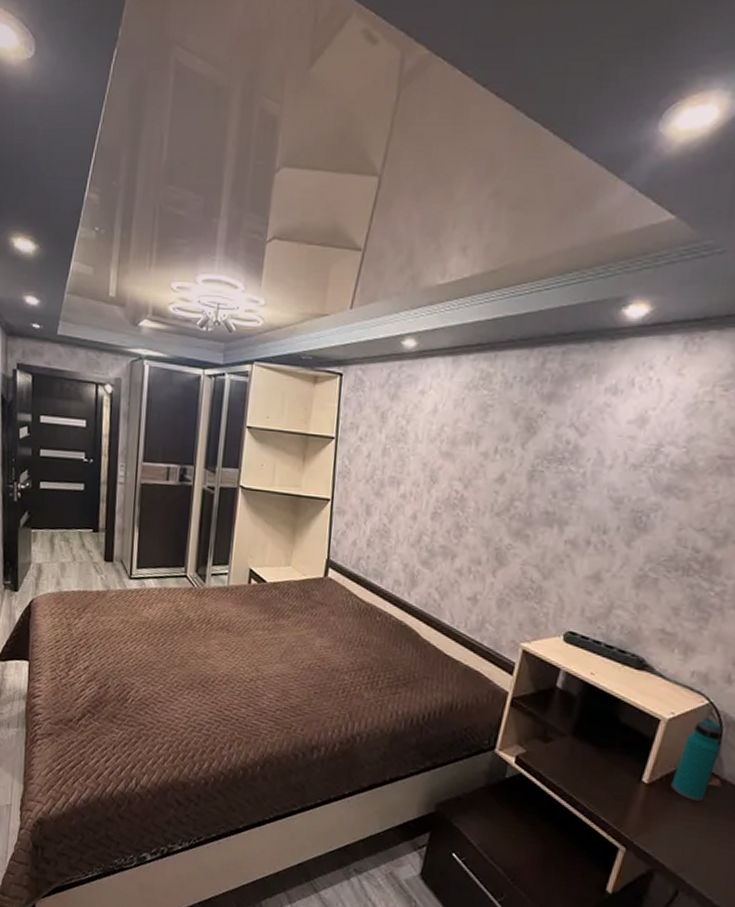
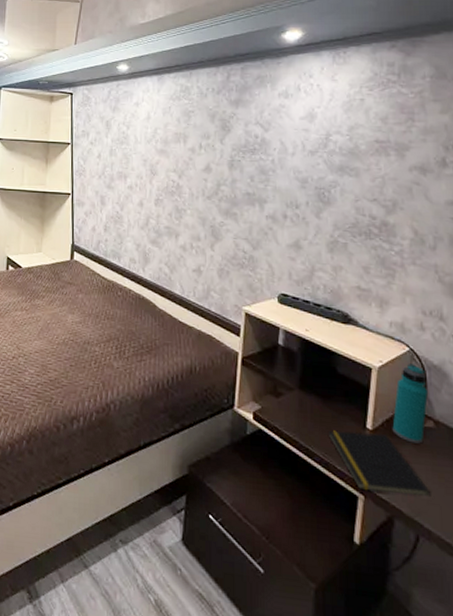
notepad: none [597,780,701,855] -> present [327,430,431,498]

